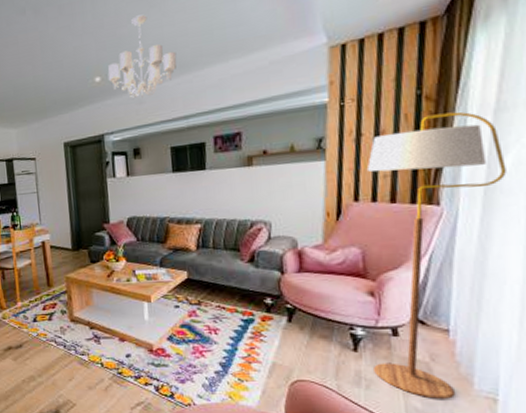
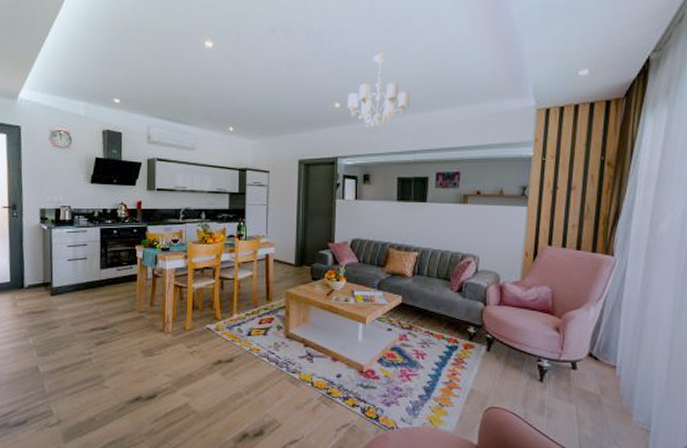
floor lamp: present [368,112,507,399] -> none [555,179,663,429]

